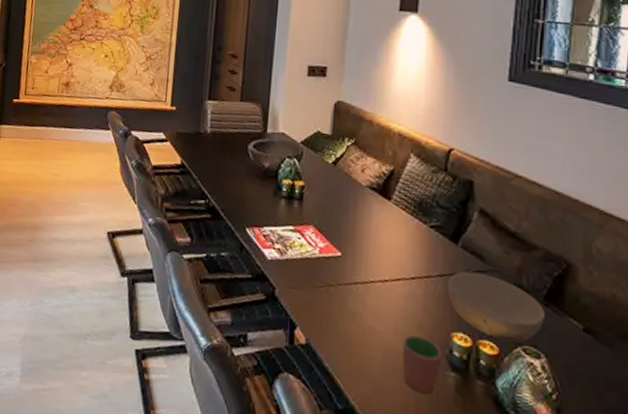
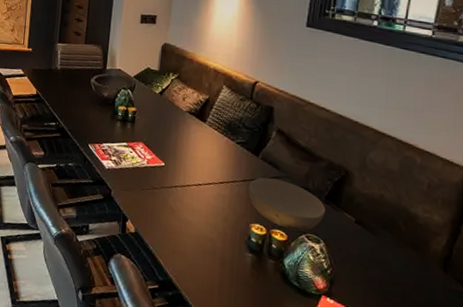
cup: present [402,335,442,393] -> none [210,226,242,269]

